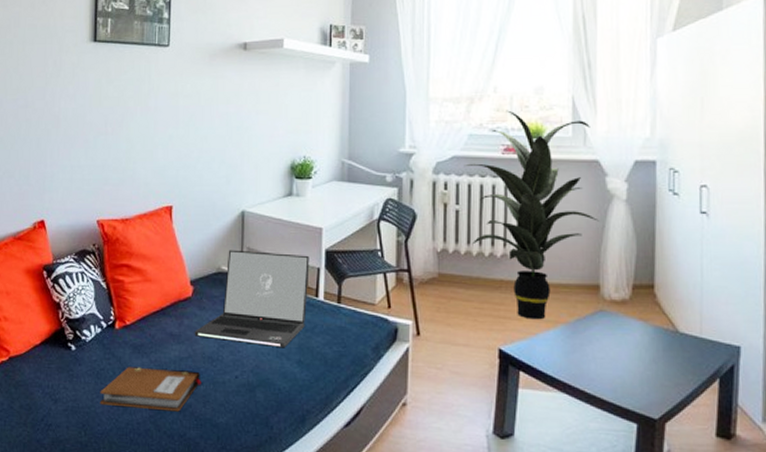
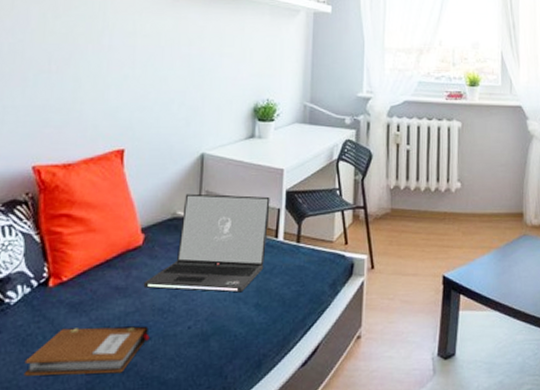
indoor plant: present [464,110,599,320] -> none [414,61,522,247]

